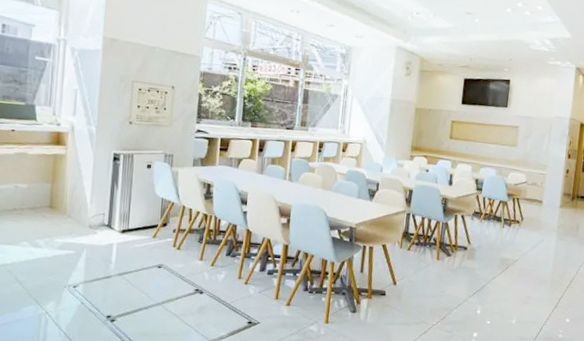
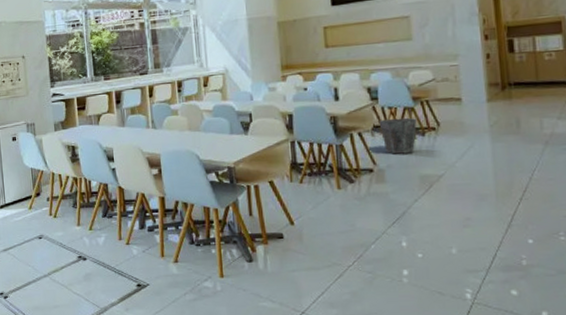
waste bin: none [479,207,508,239] -> present [379,117,417,154]

